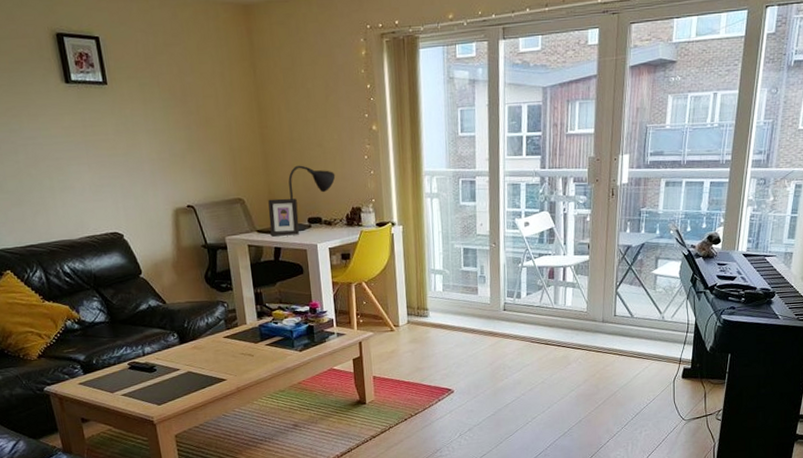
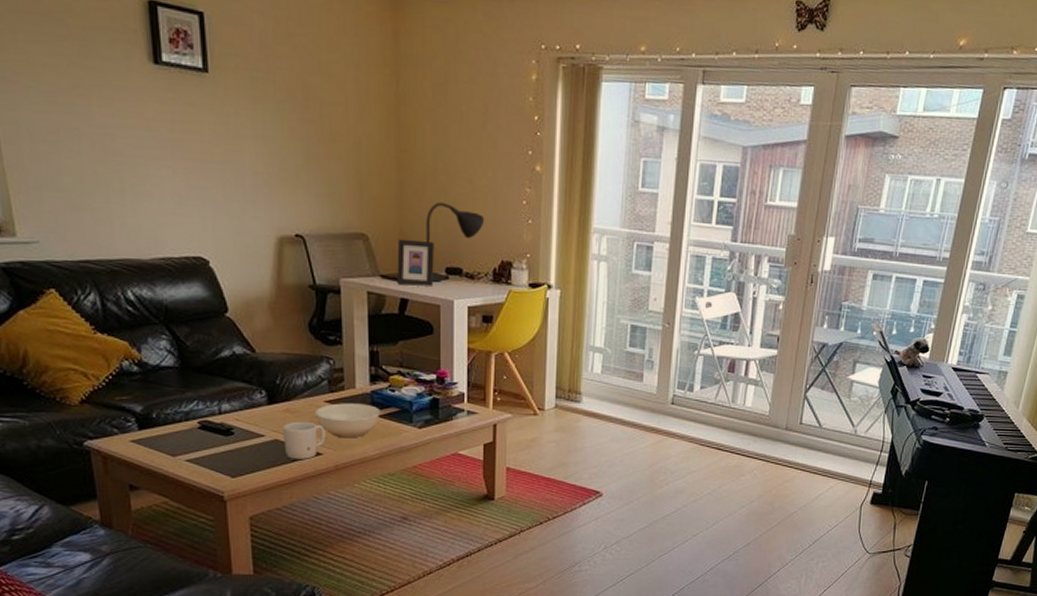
mug: none [193,354,227,386] -> present [283,421,325,459]
bowl: none [217,336,268,366] -> present [315,403,380,438]

